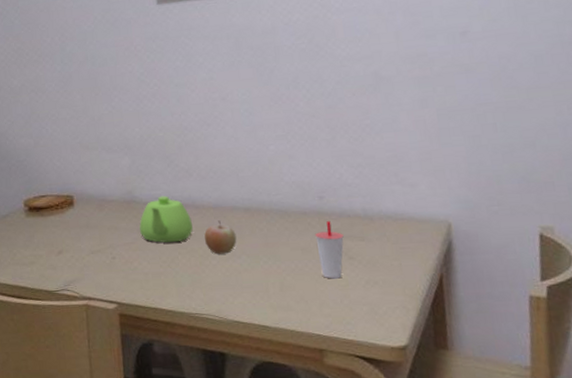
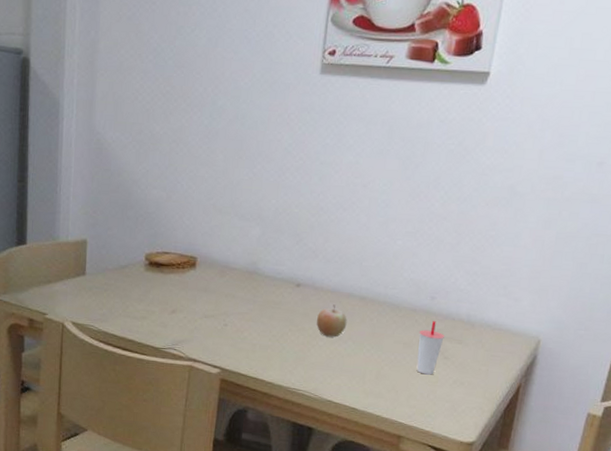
teapot: present [139,195,193,243] -> none [256,272,308,319]

